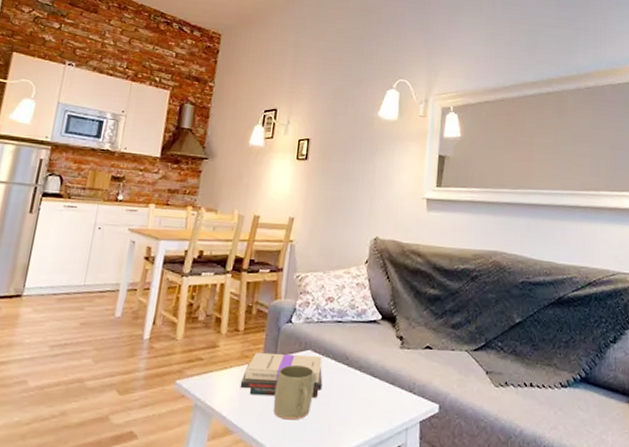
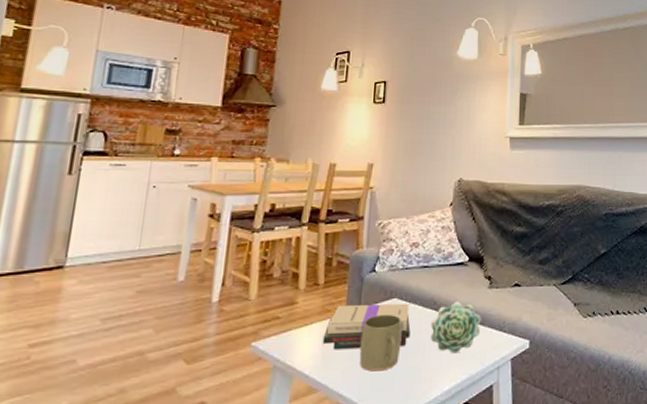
succulent plant: none [341,358,392,411] -> present [430,301,481,354]

